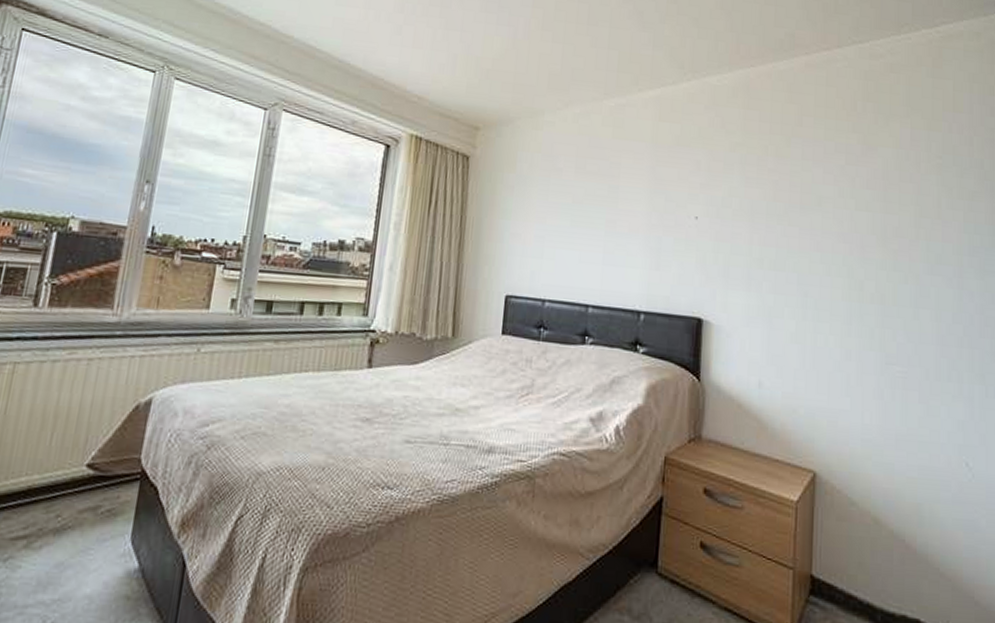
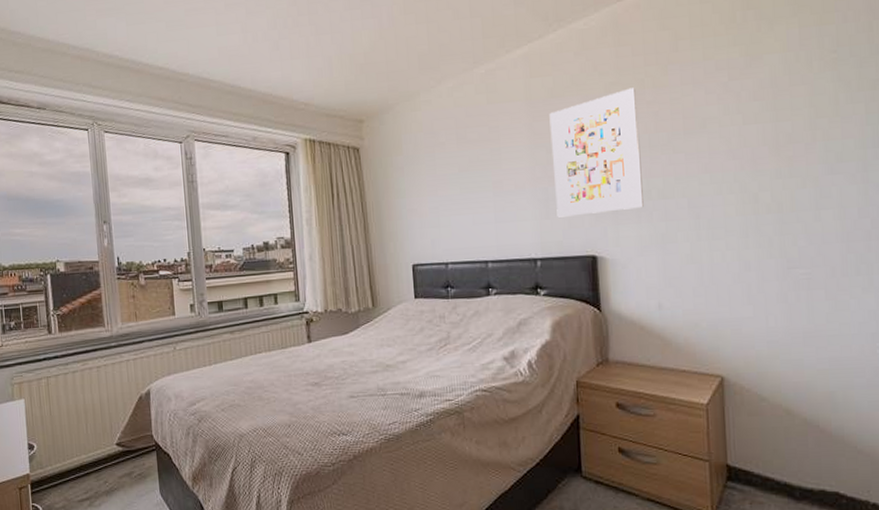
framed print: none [667,152,759,276] -> present [549,88,644,218]

